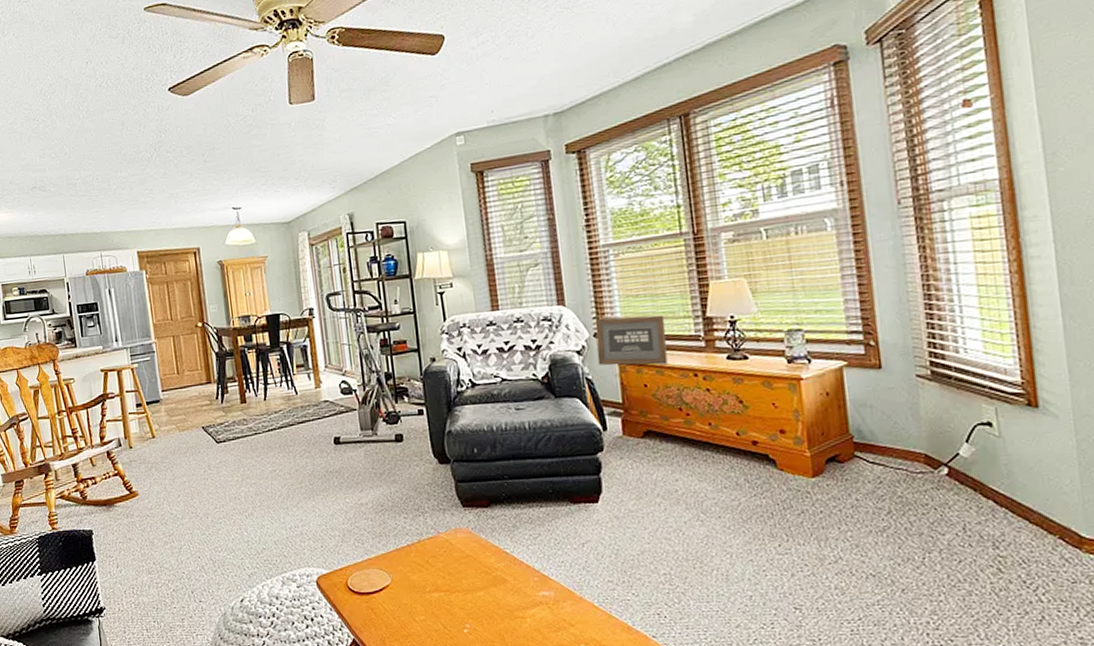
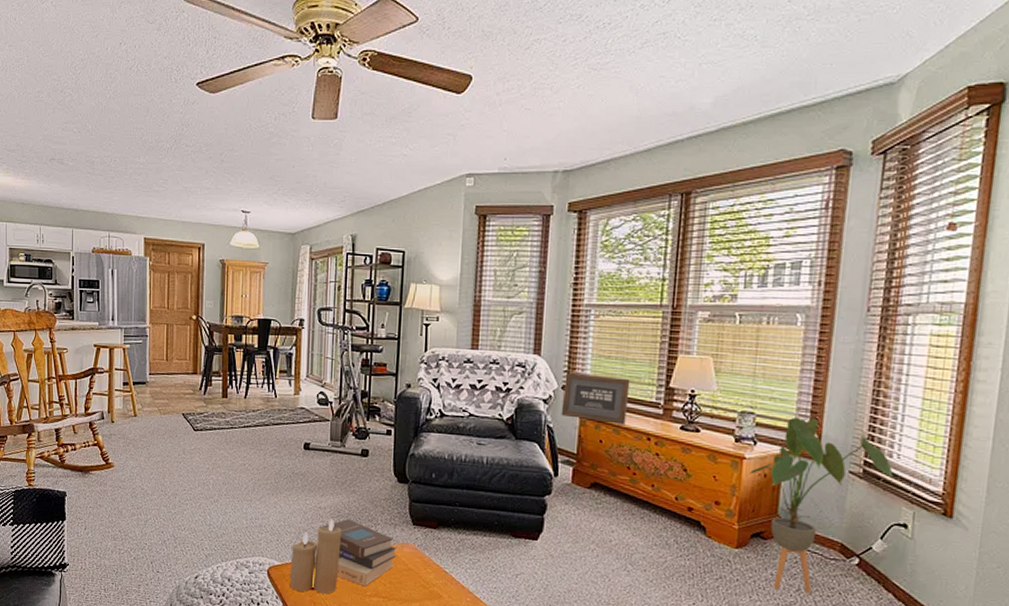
candle: none [338,514,393,599] -> present [289,519,342,594]
books: none [362,512,450,582] -> present [313,519,397,586]
house plant: none [810,324,965,517] -> present [750,417,893,594]

